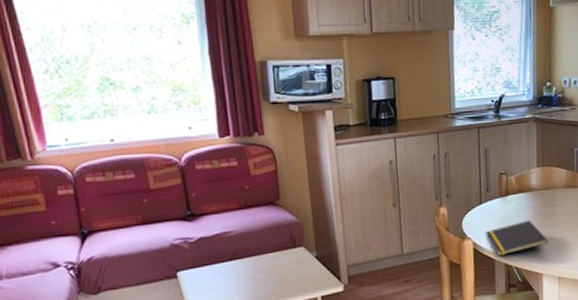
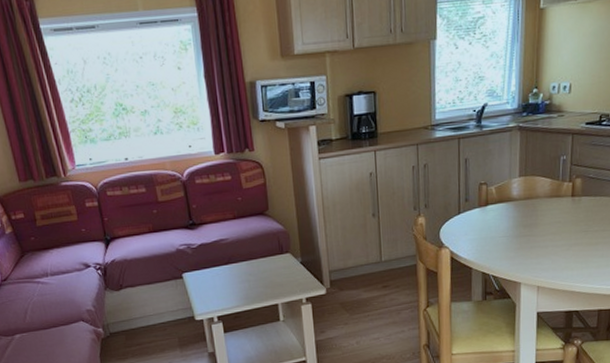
notepad: present [486,219,548,257] -> none [463,229,528,265]

